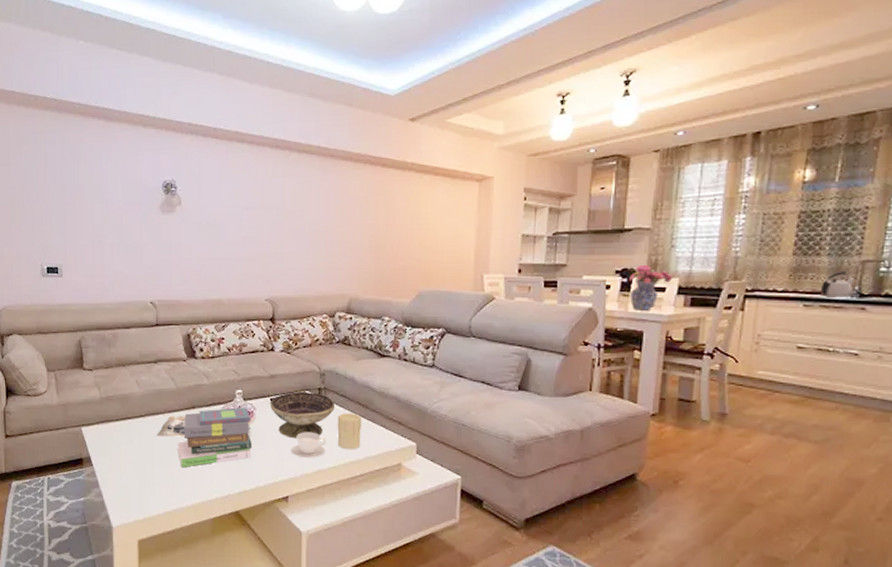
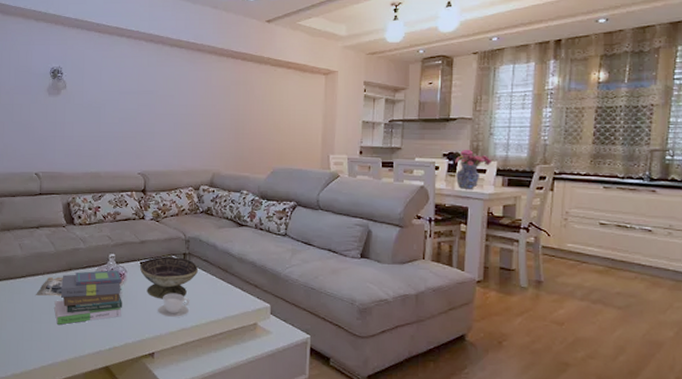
candle: present [337,413,362,450] -> none [199,276,222,311]
kettle: present [820,272,855,299] -> none [616,159,645,182]

